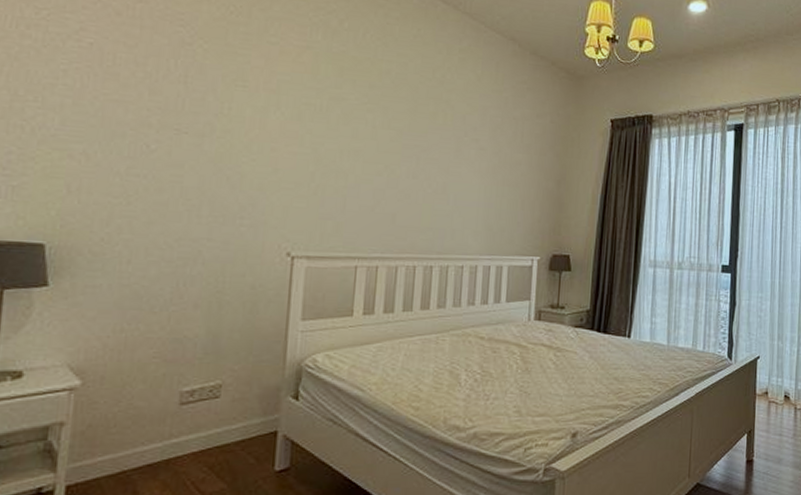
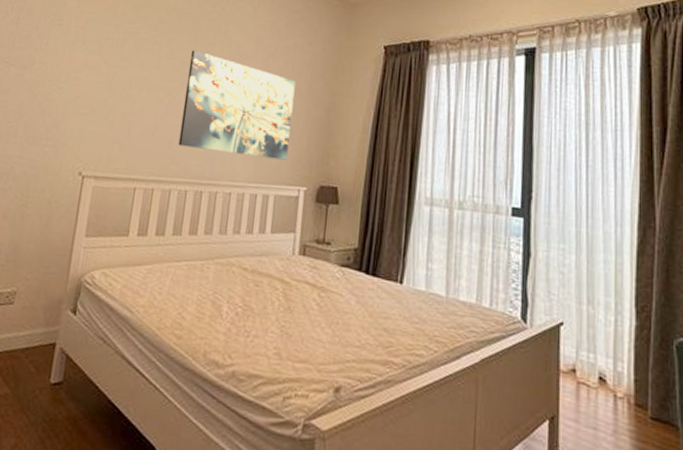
wall art: none [402,119,525,232] -> present [178,50,296,160]

